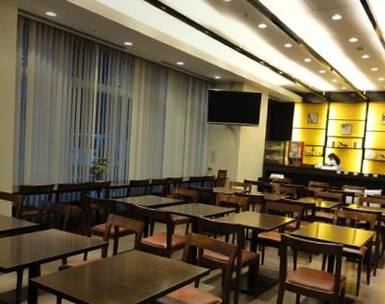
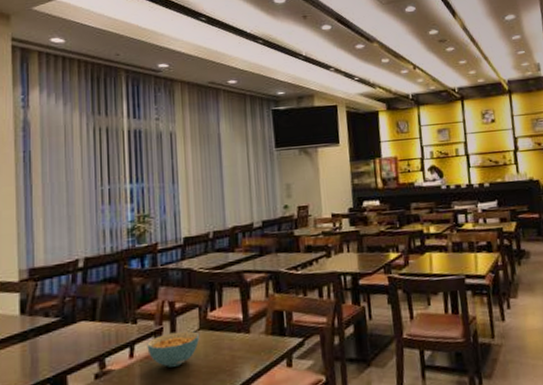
cereal bowl: none [96,247,134,272] -> present [147,330,200,368]

